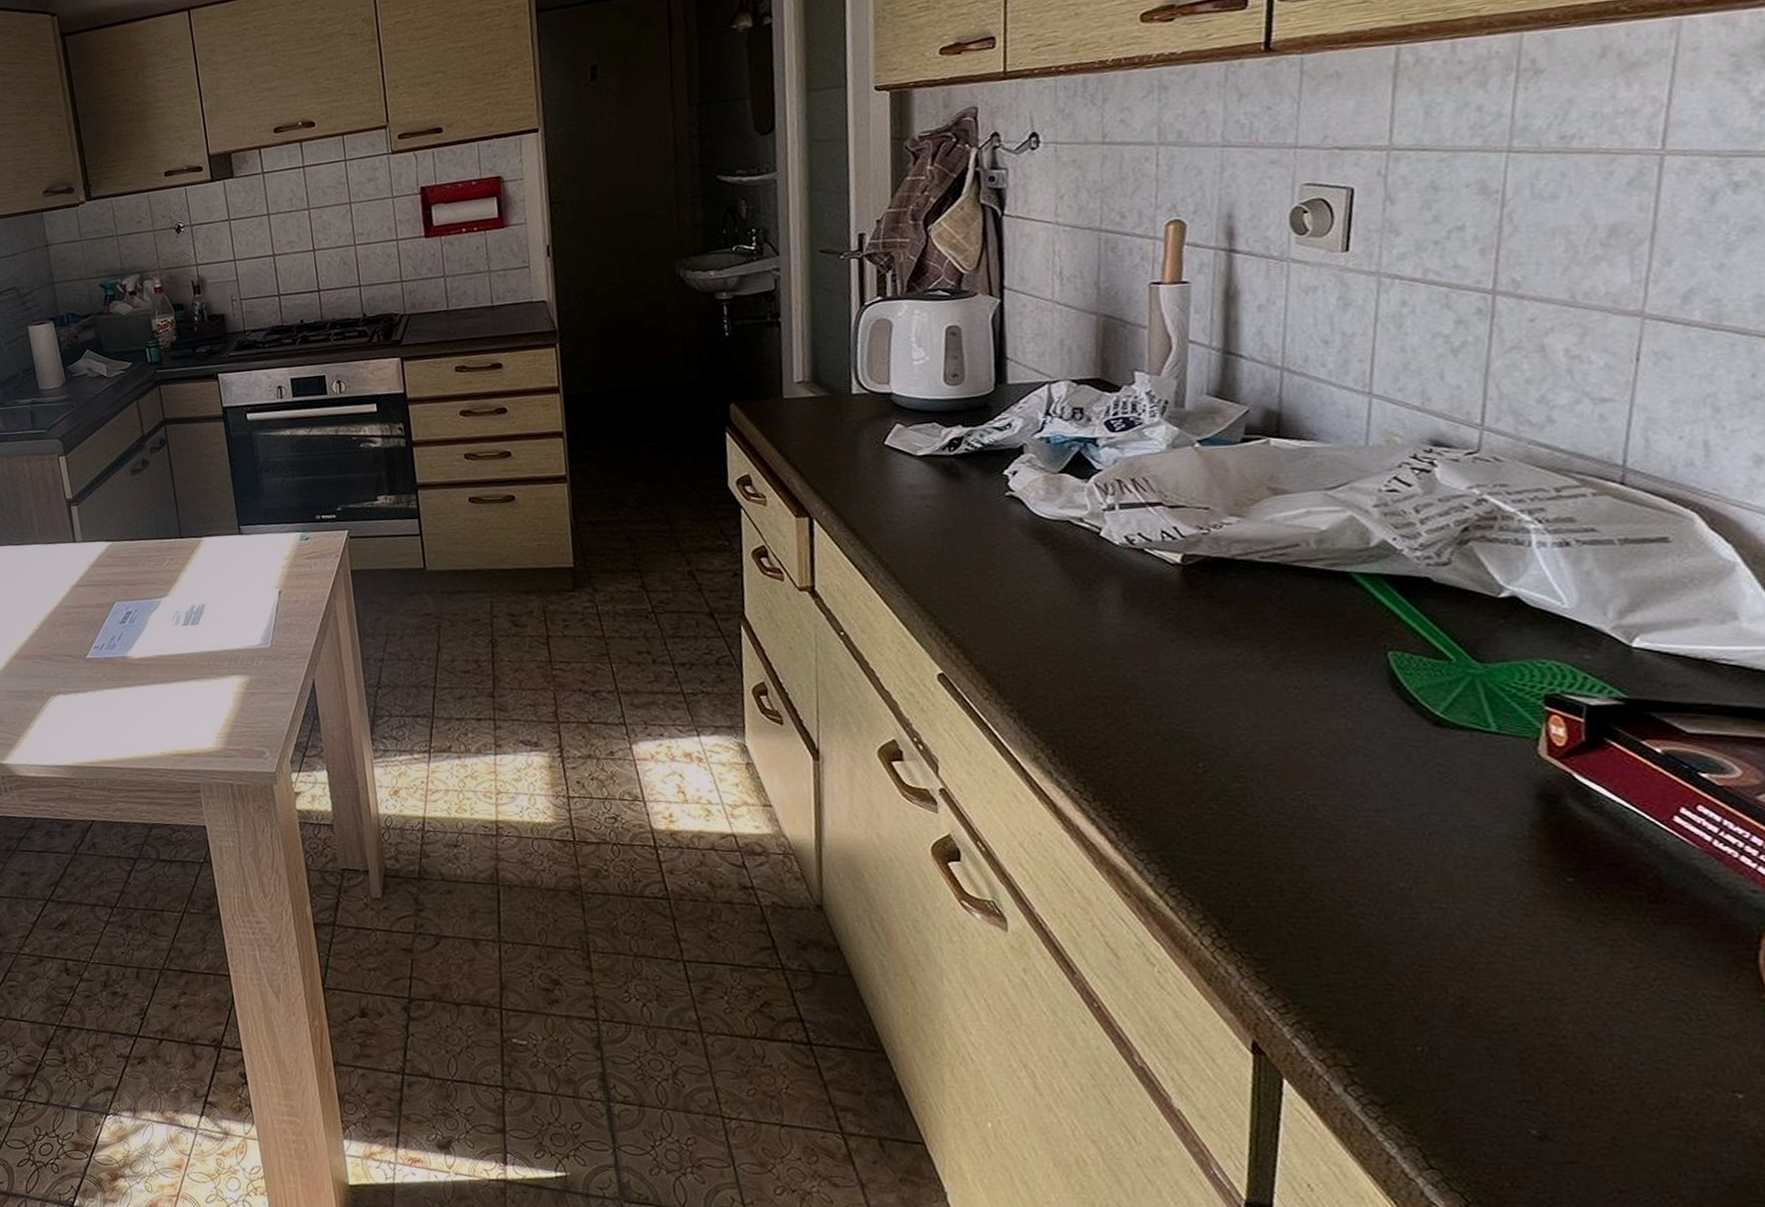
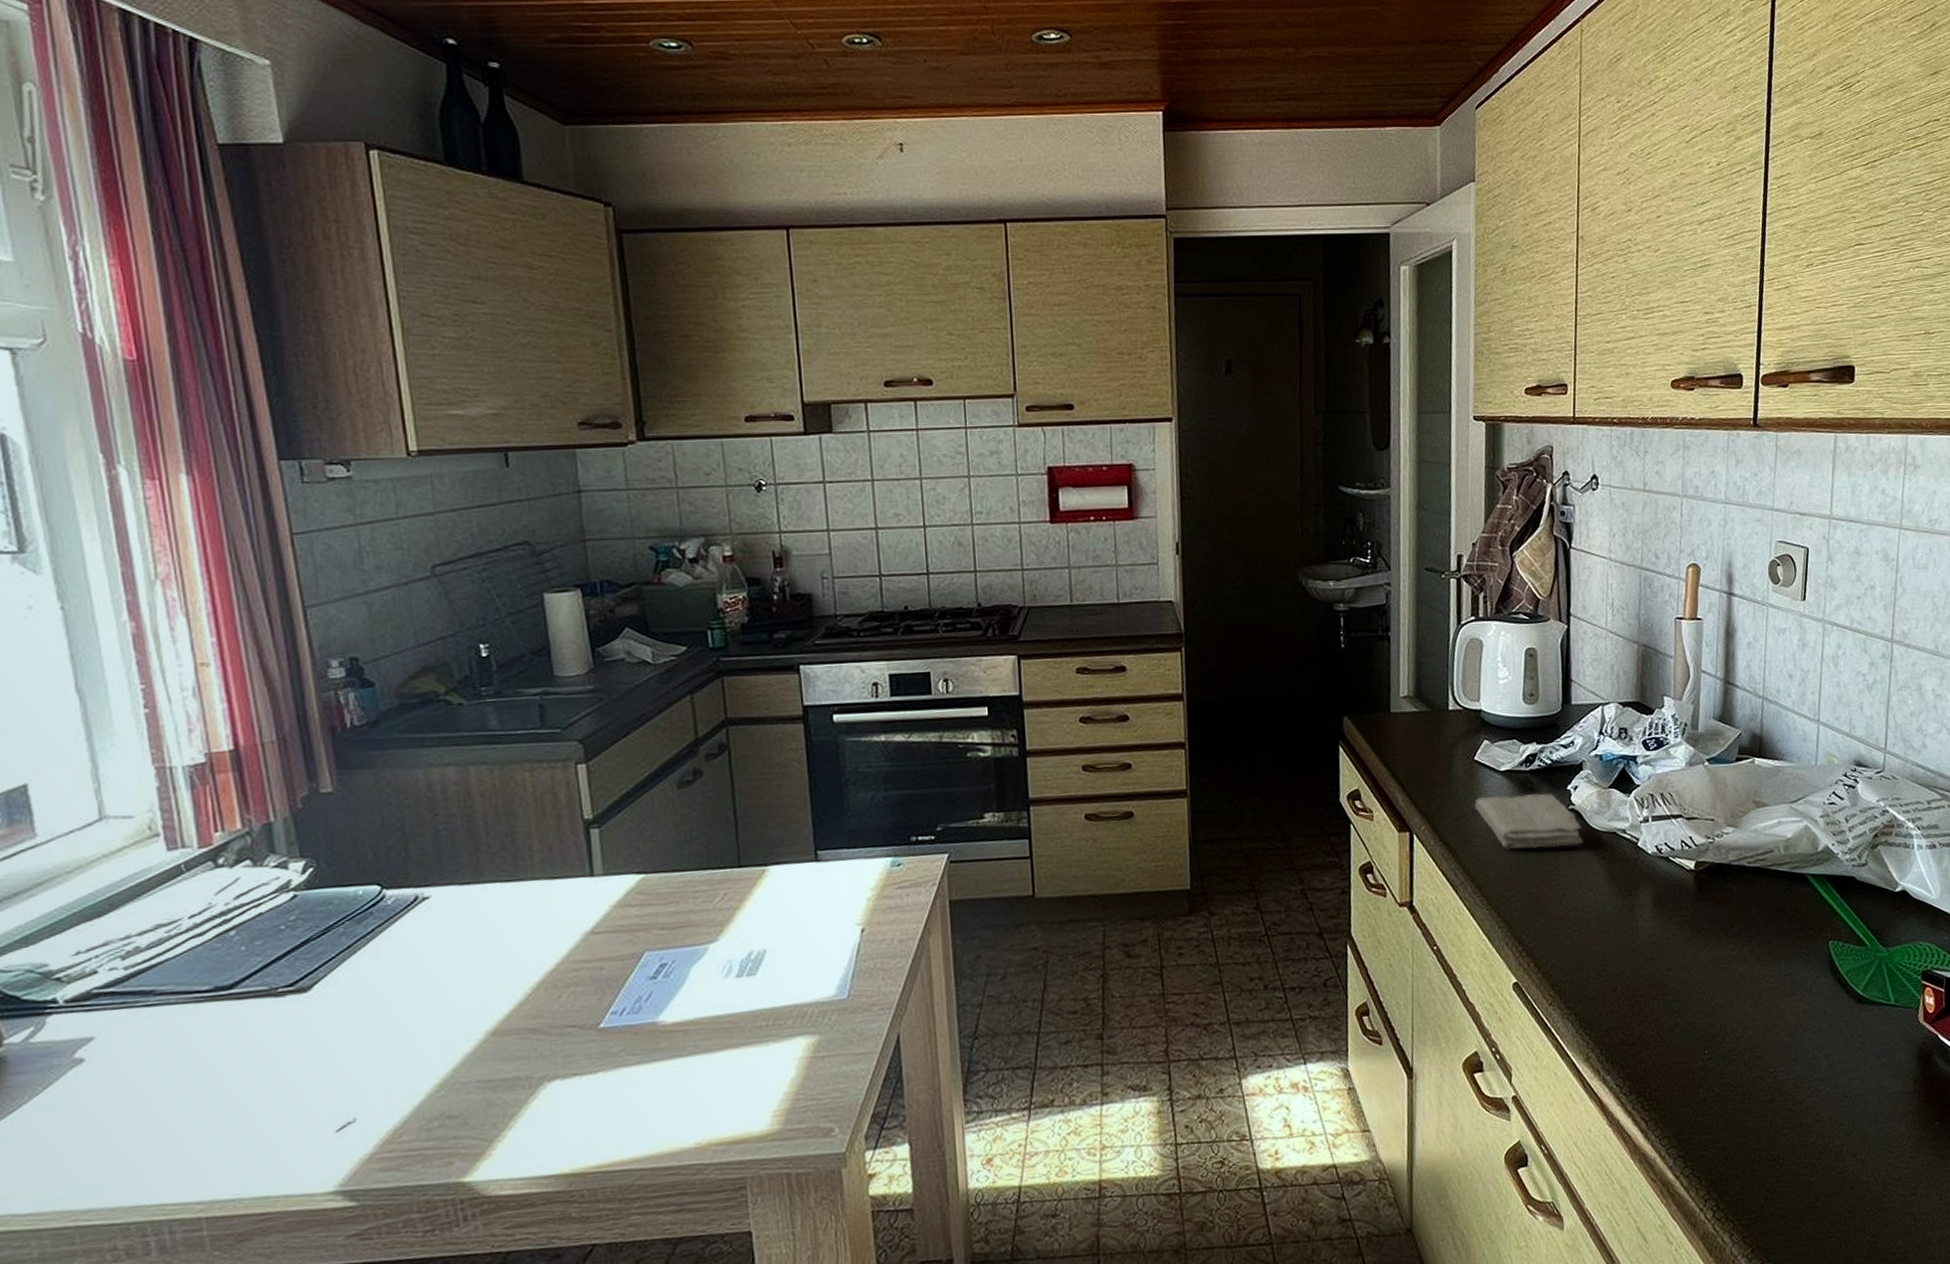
washcloth: none [886,478,1026,538] -> present [1474,793,1583,850]

